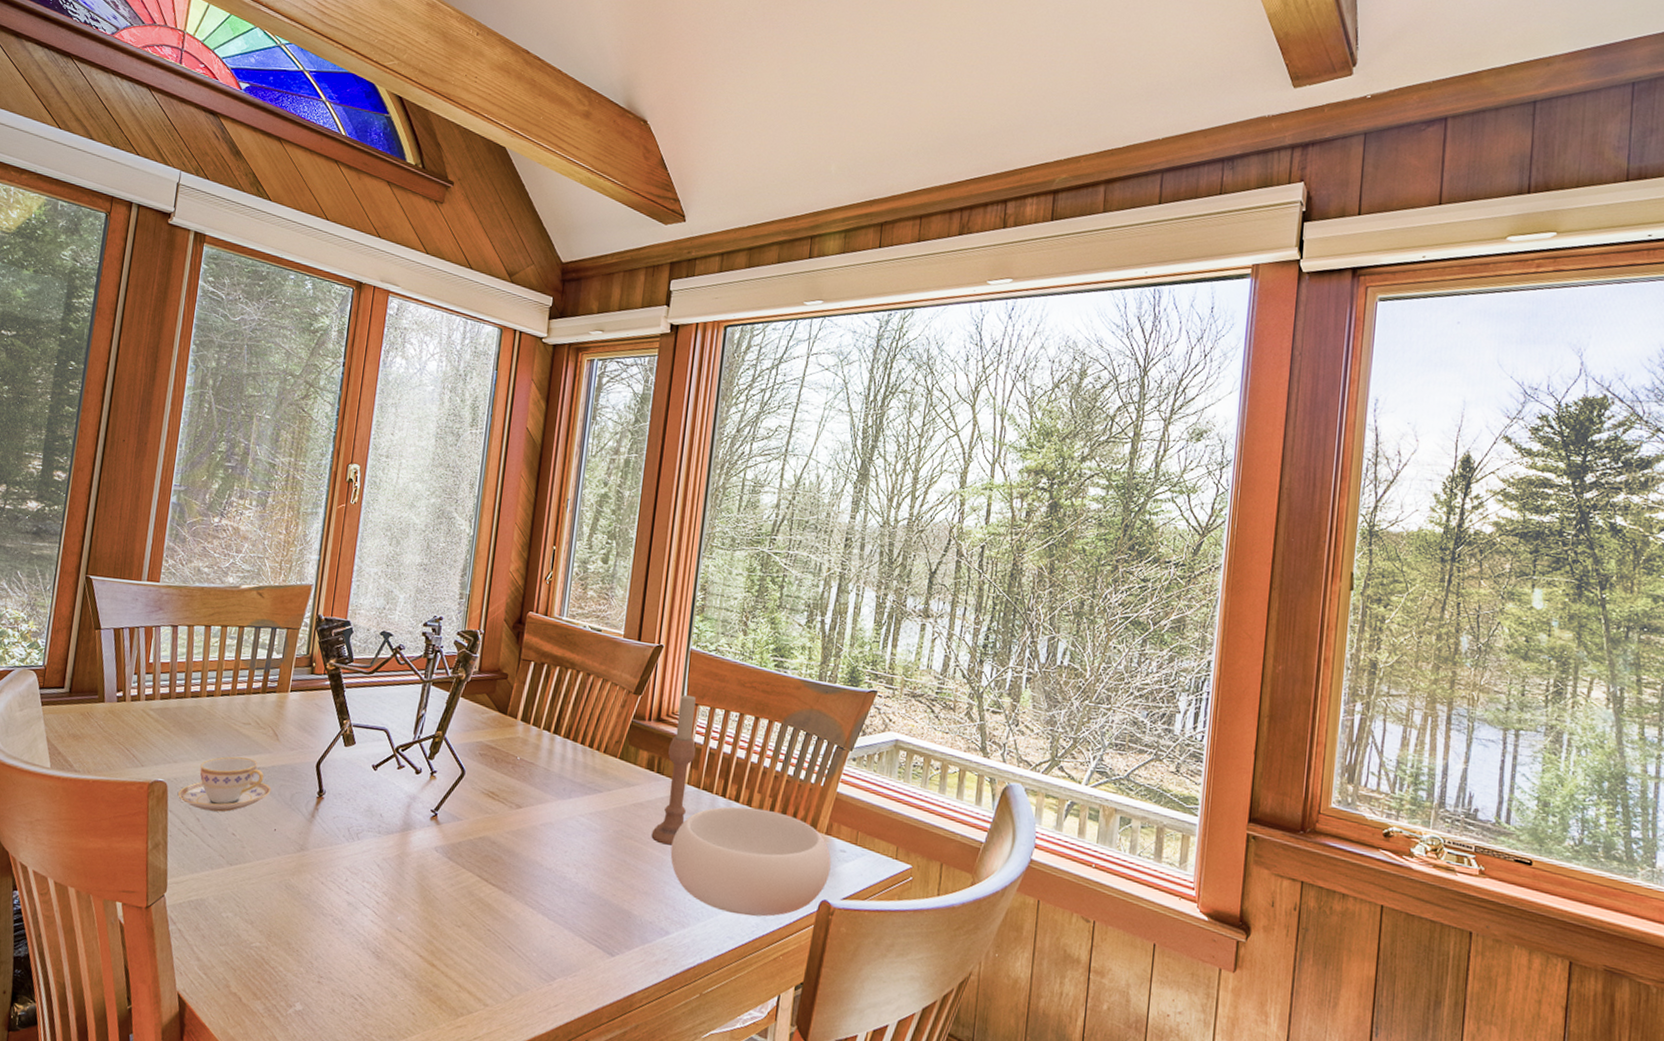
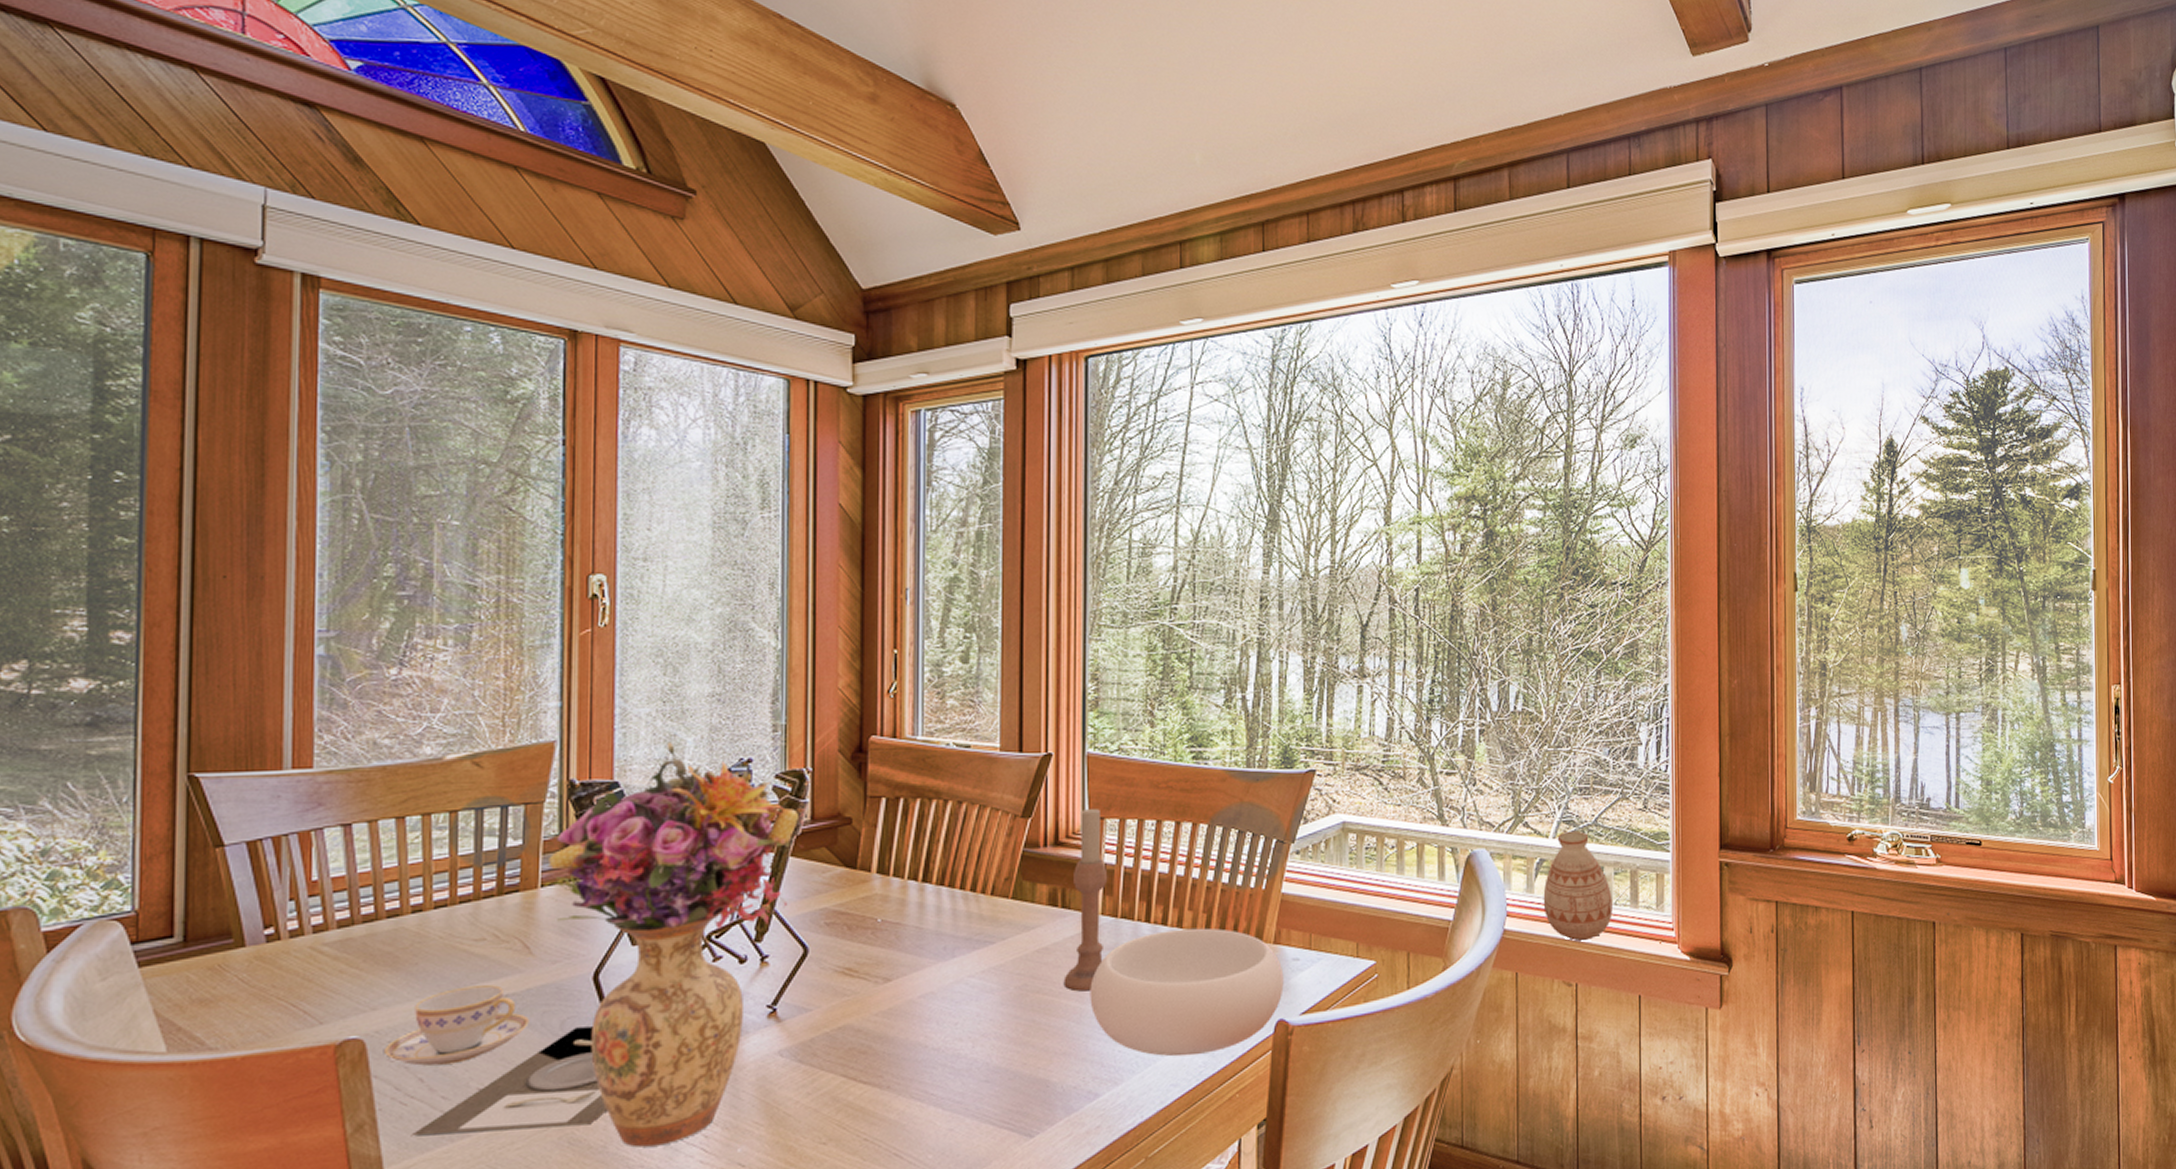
place setting: none [188,801,314,876] -> present [412,1027,607,1137]
flower arrangement: none [291,596,474,903] -> present [543,741,803,1148]
vase: none [1070,780,1137,884] -> present [1543,830,1612,942]

